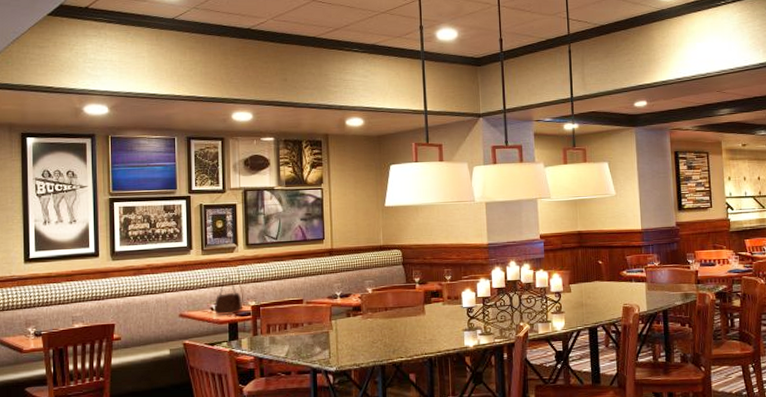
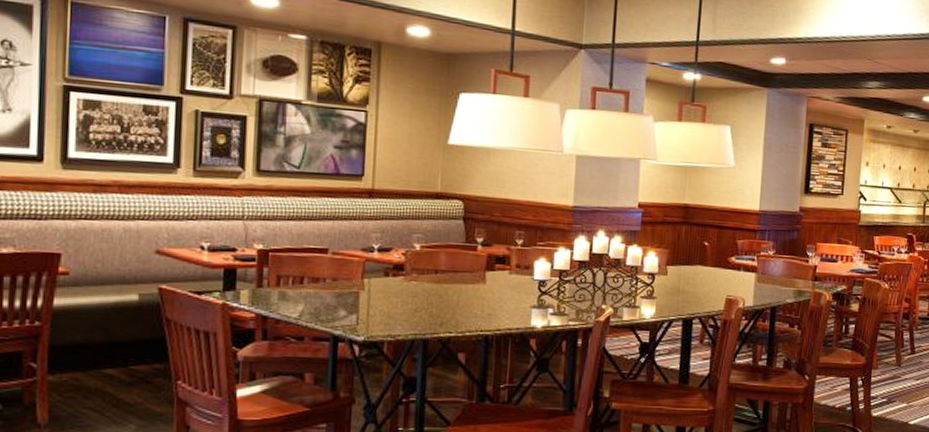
handbag: present [215,275,242,315] -> none [206,207,245,258]

